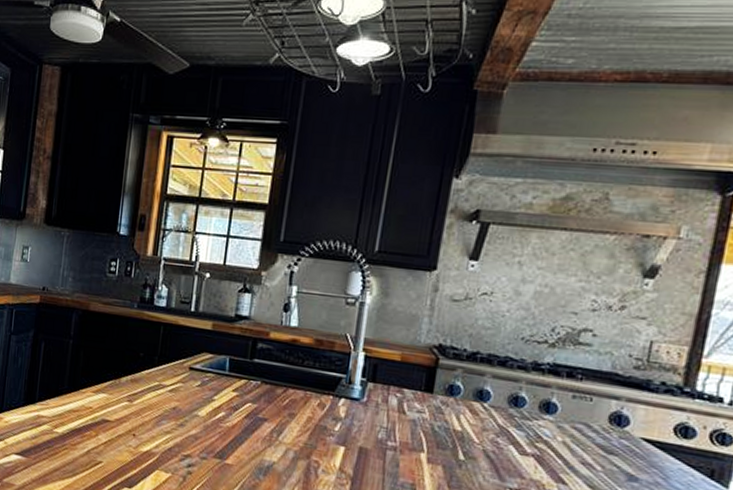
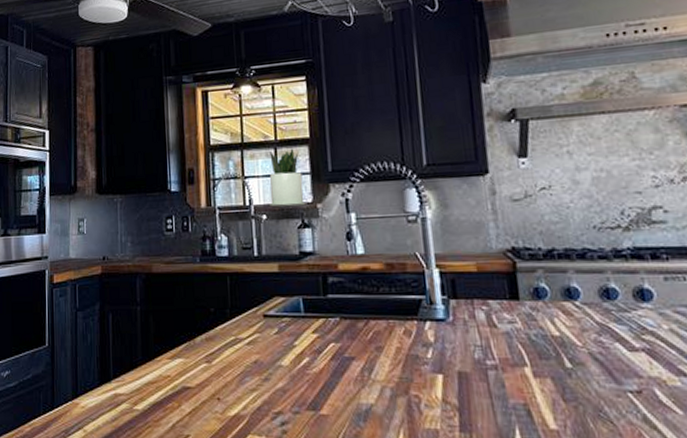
planter: none [213,210,254,271] -> present [268,148,306,208]

